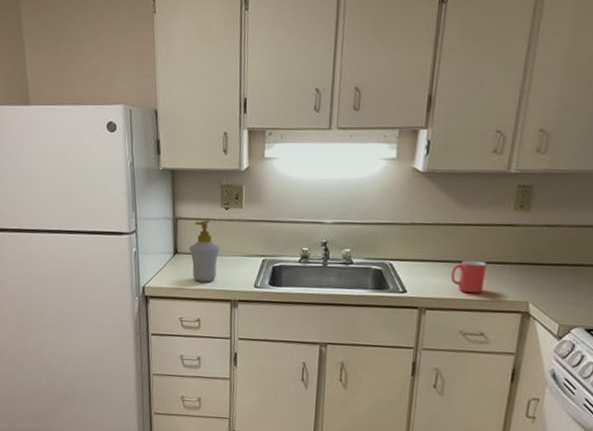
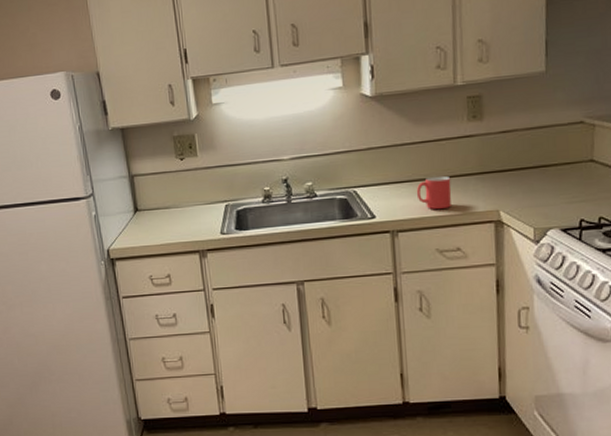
soap bottle: present [189,220,220,282] -> none [149,173,181,236]

